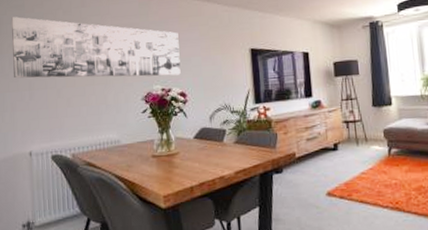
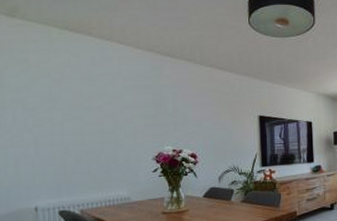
wall art: present [11,16,181,79] -> none [14,71,192,139]

